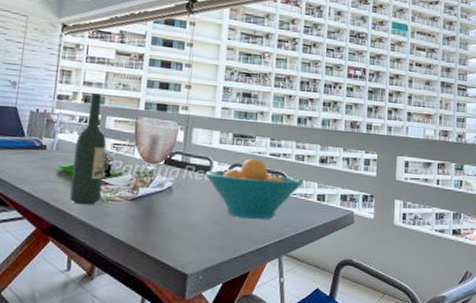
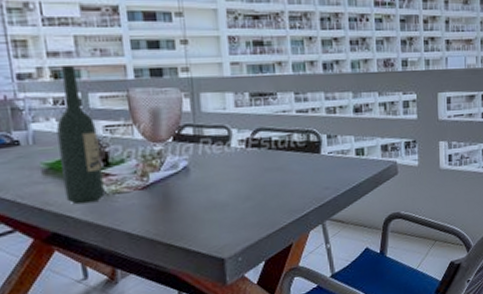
fruit bowl: present [205,158,303,220] -> none [224,119,338,189]

